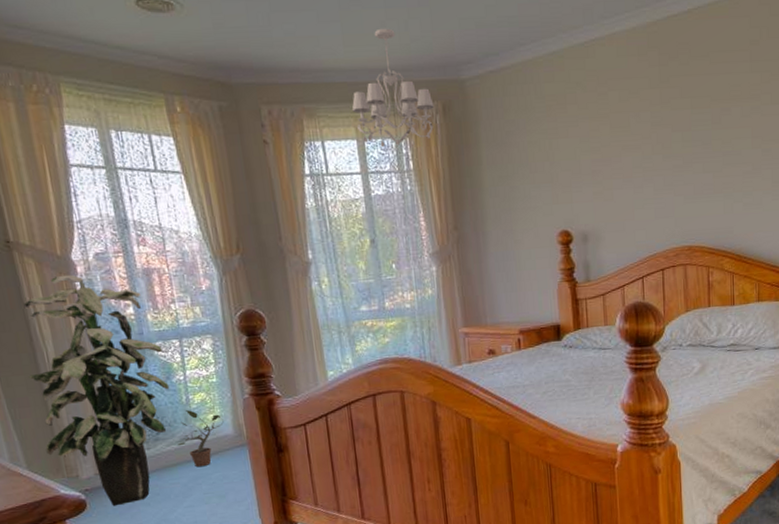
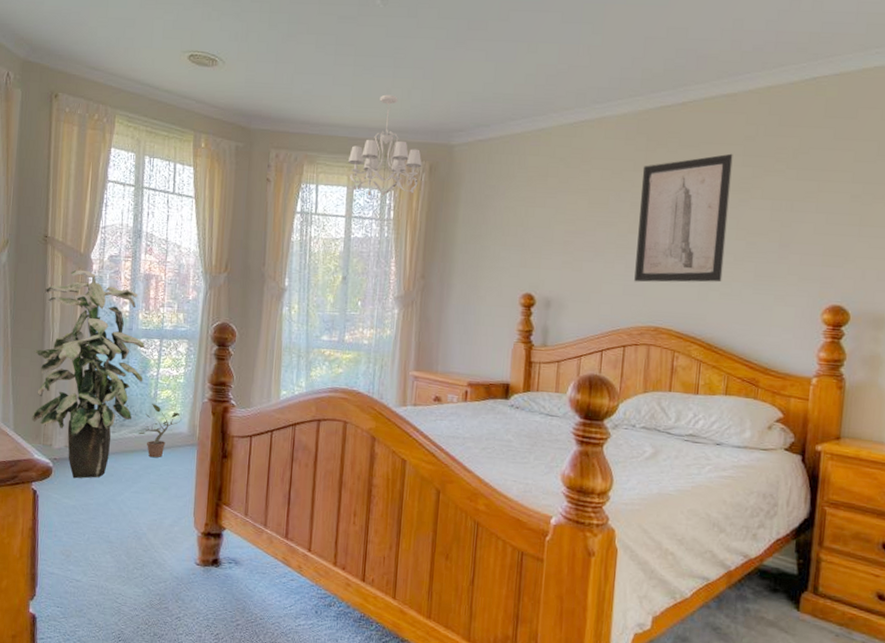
wall art: none [658,60,744,204] -> present [634,153,733,283]

